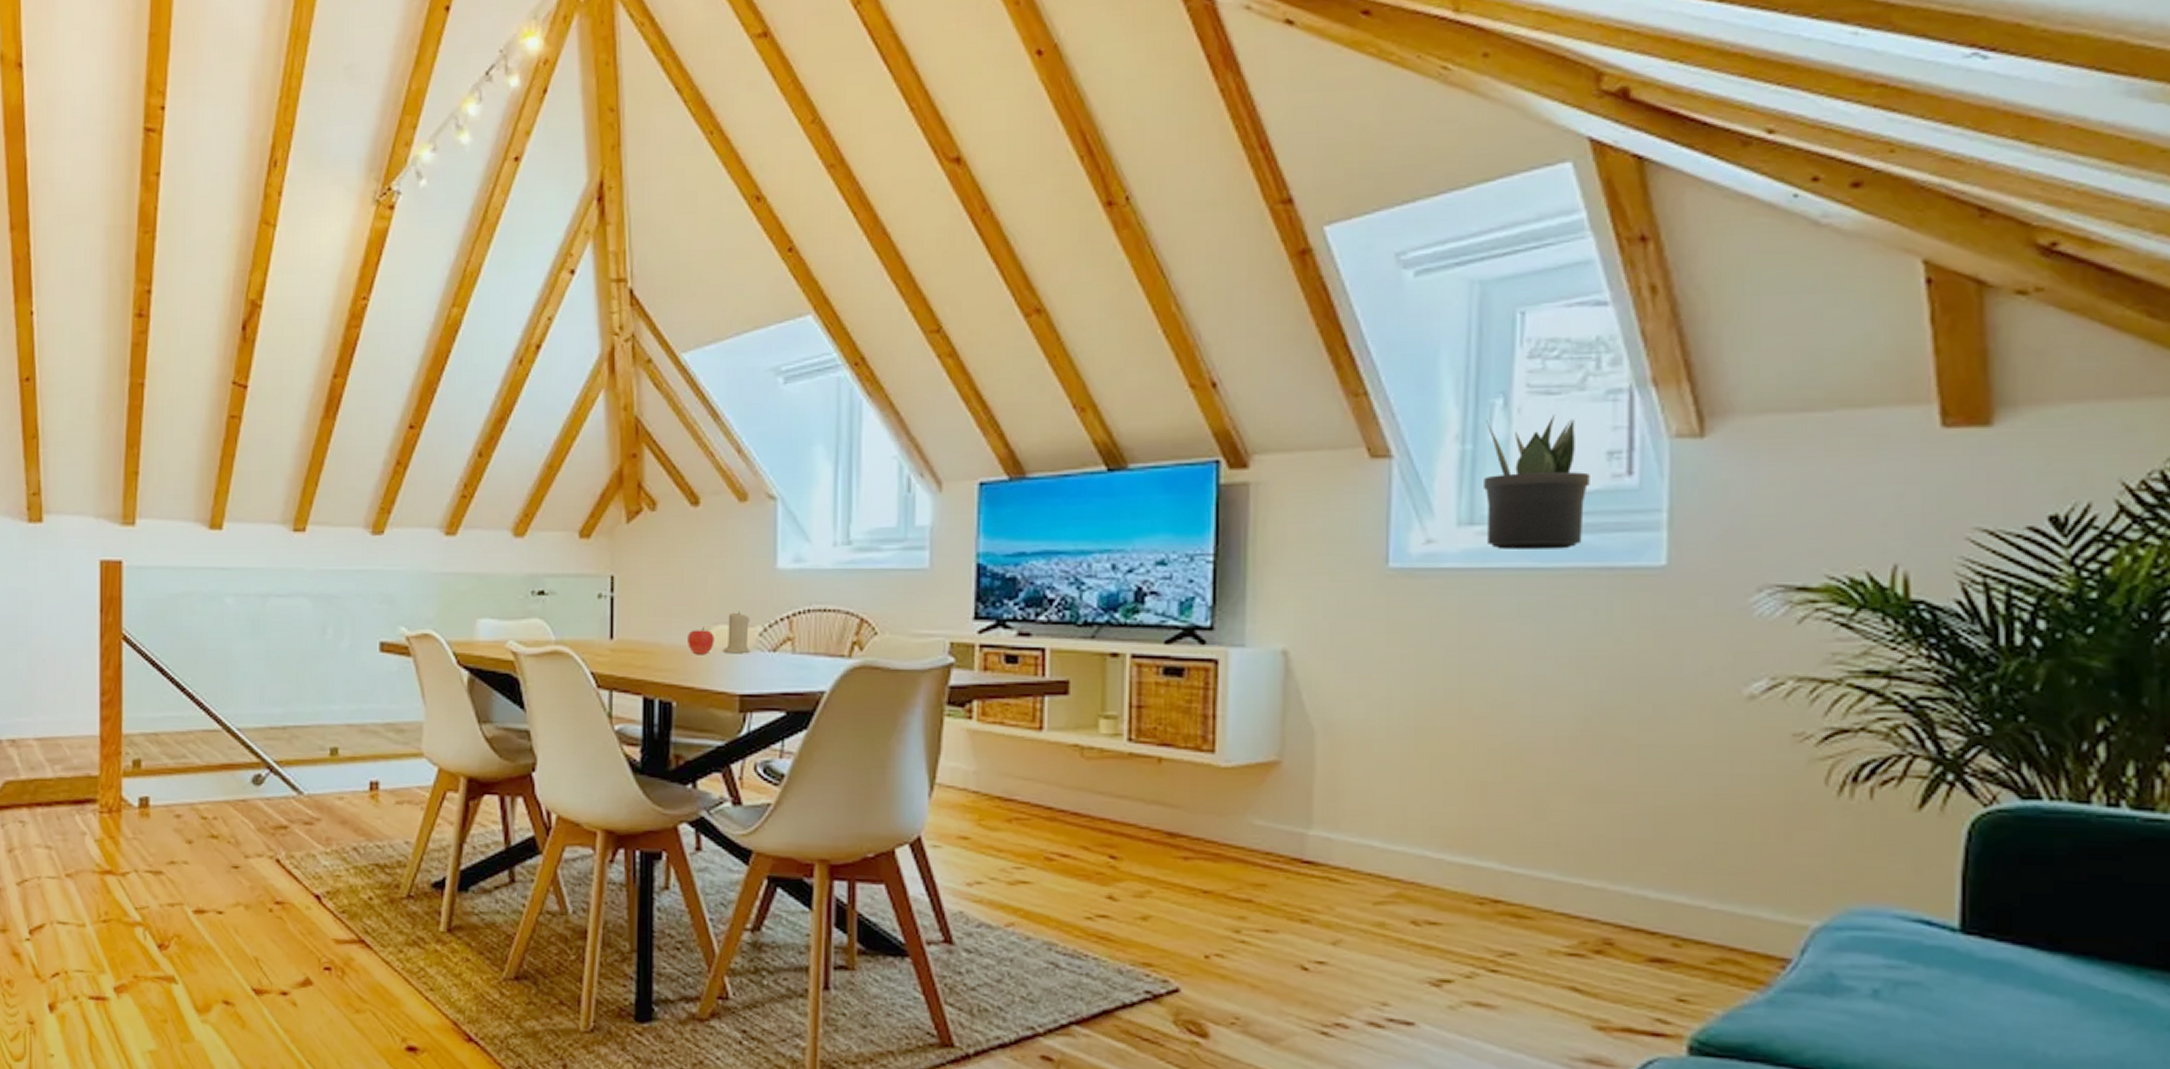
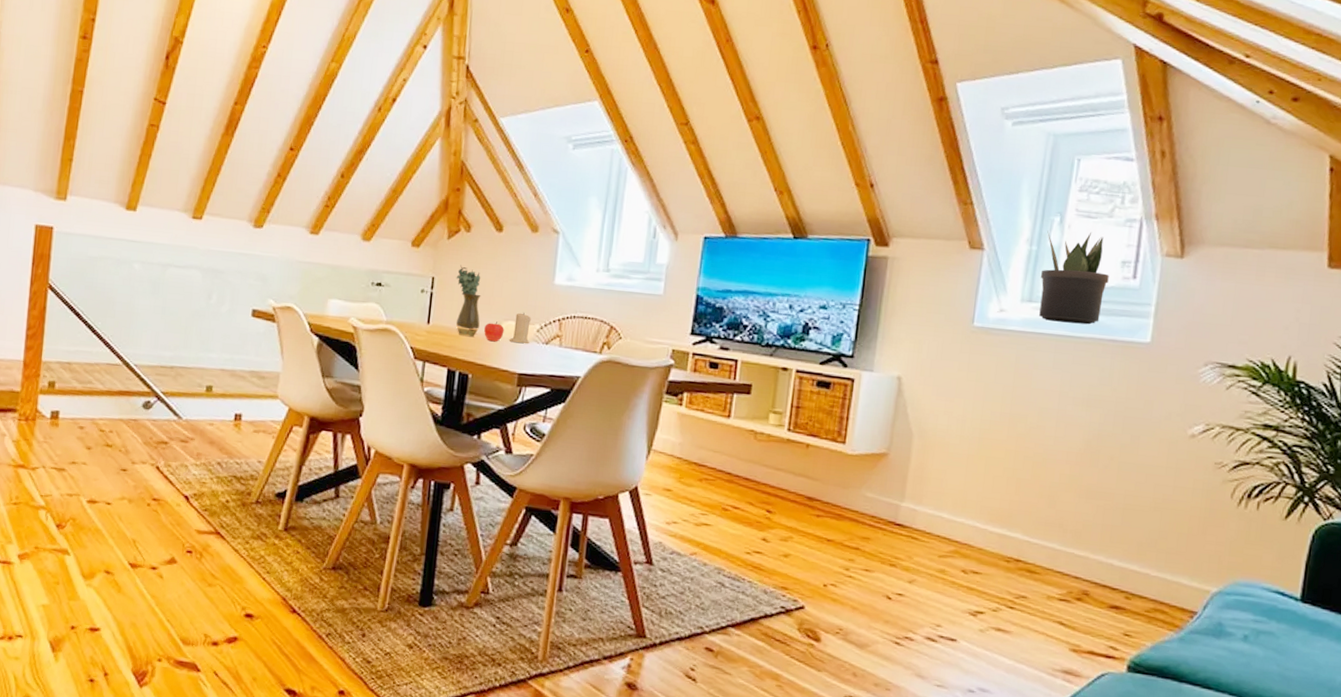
vase: none [642,556,680,652] -> present [455,265,481,338]

